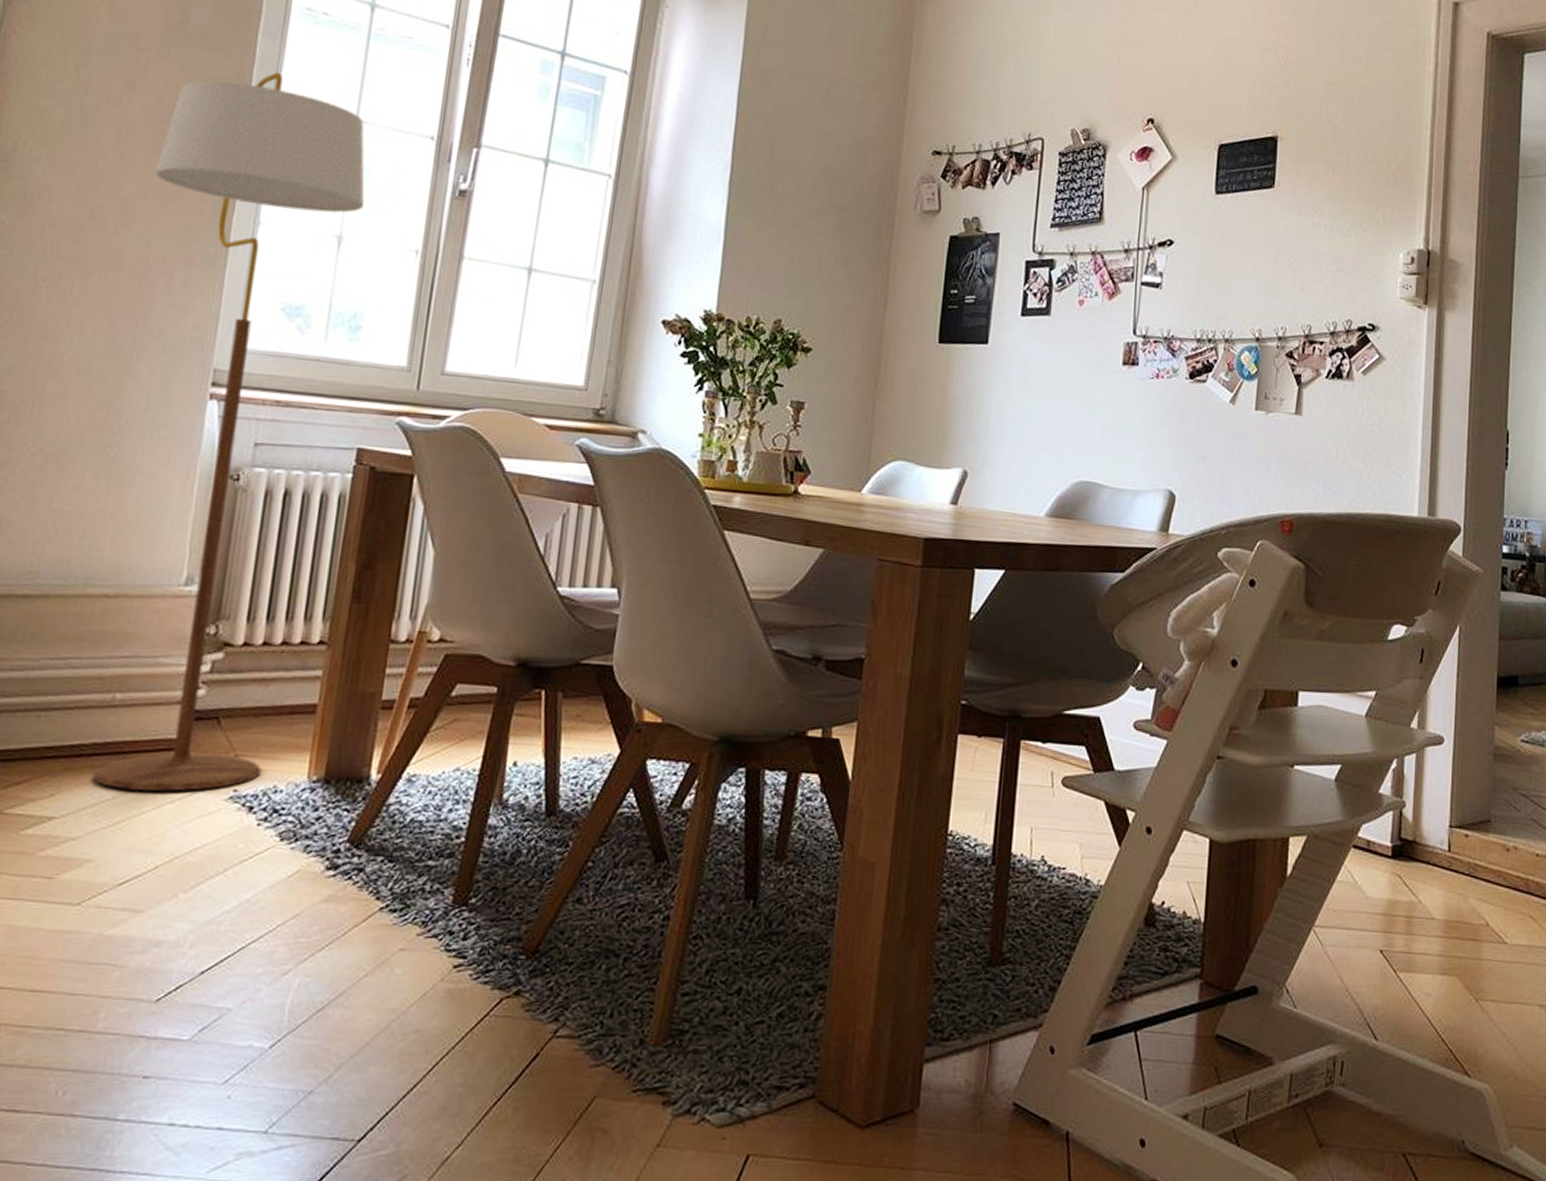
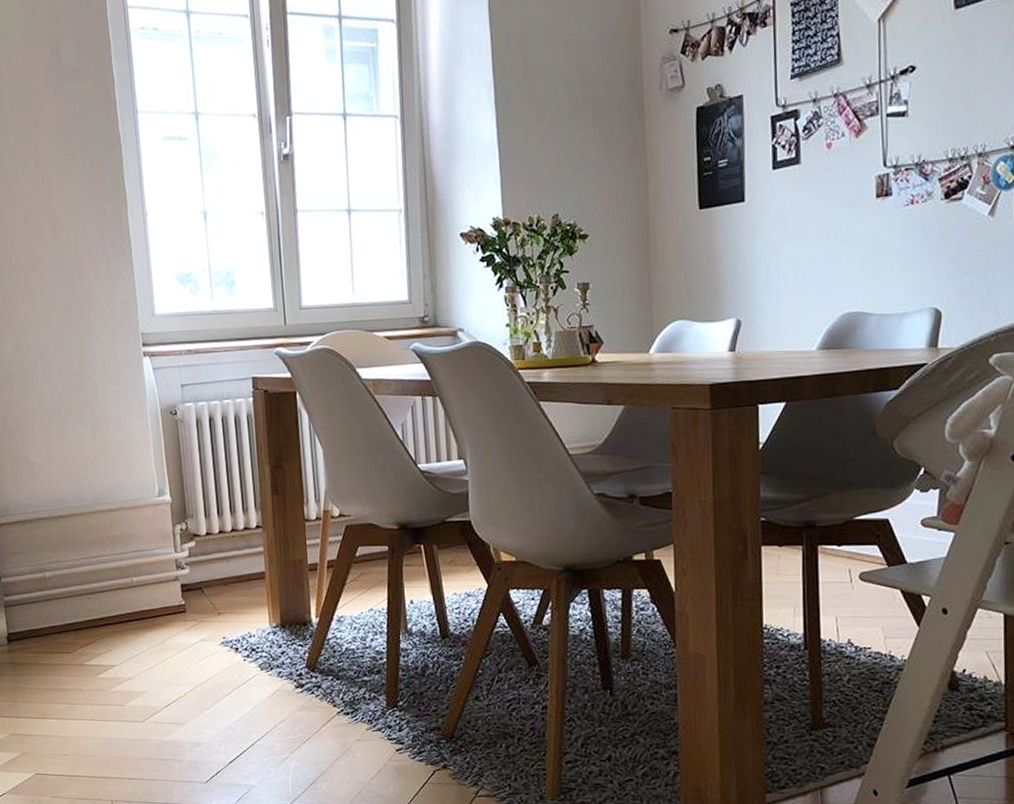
floor lamp: present [92,72,365,792] -> none [67,87,238,643]

